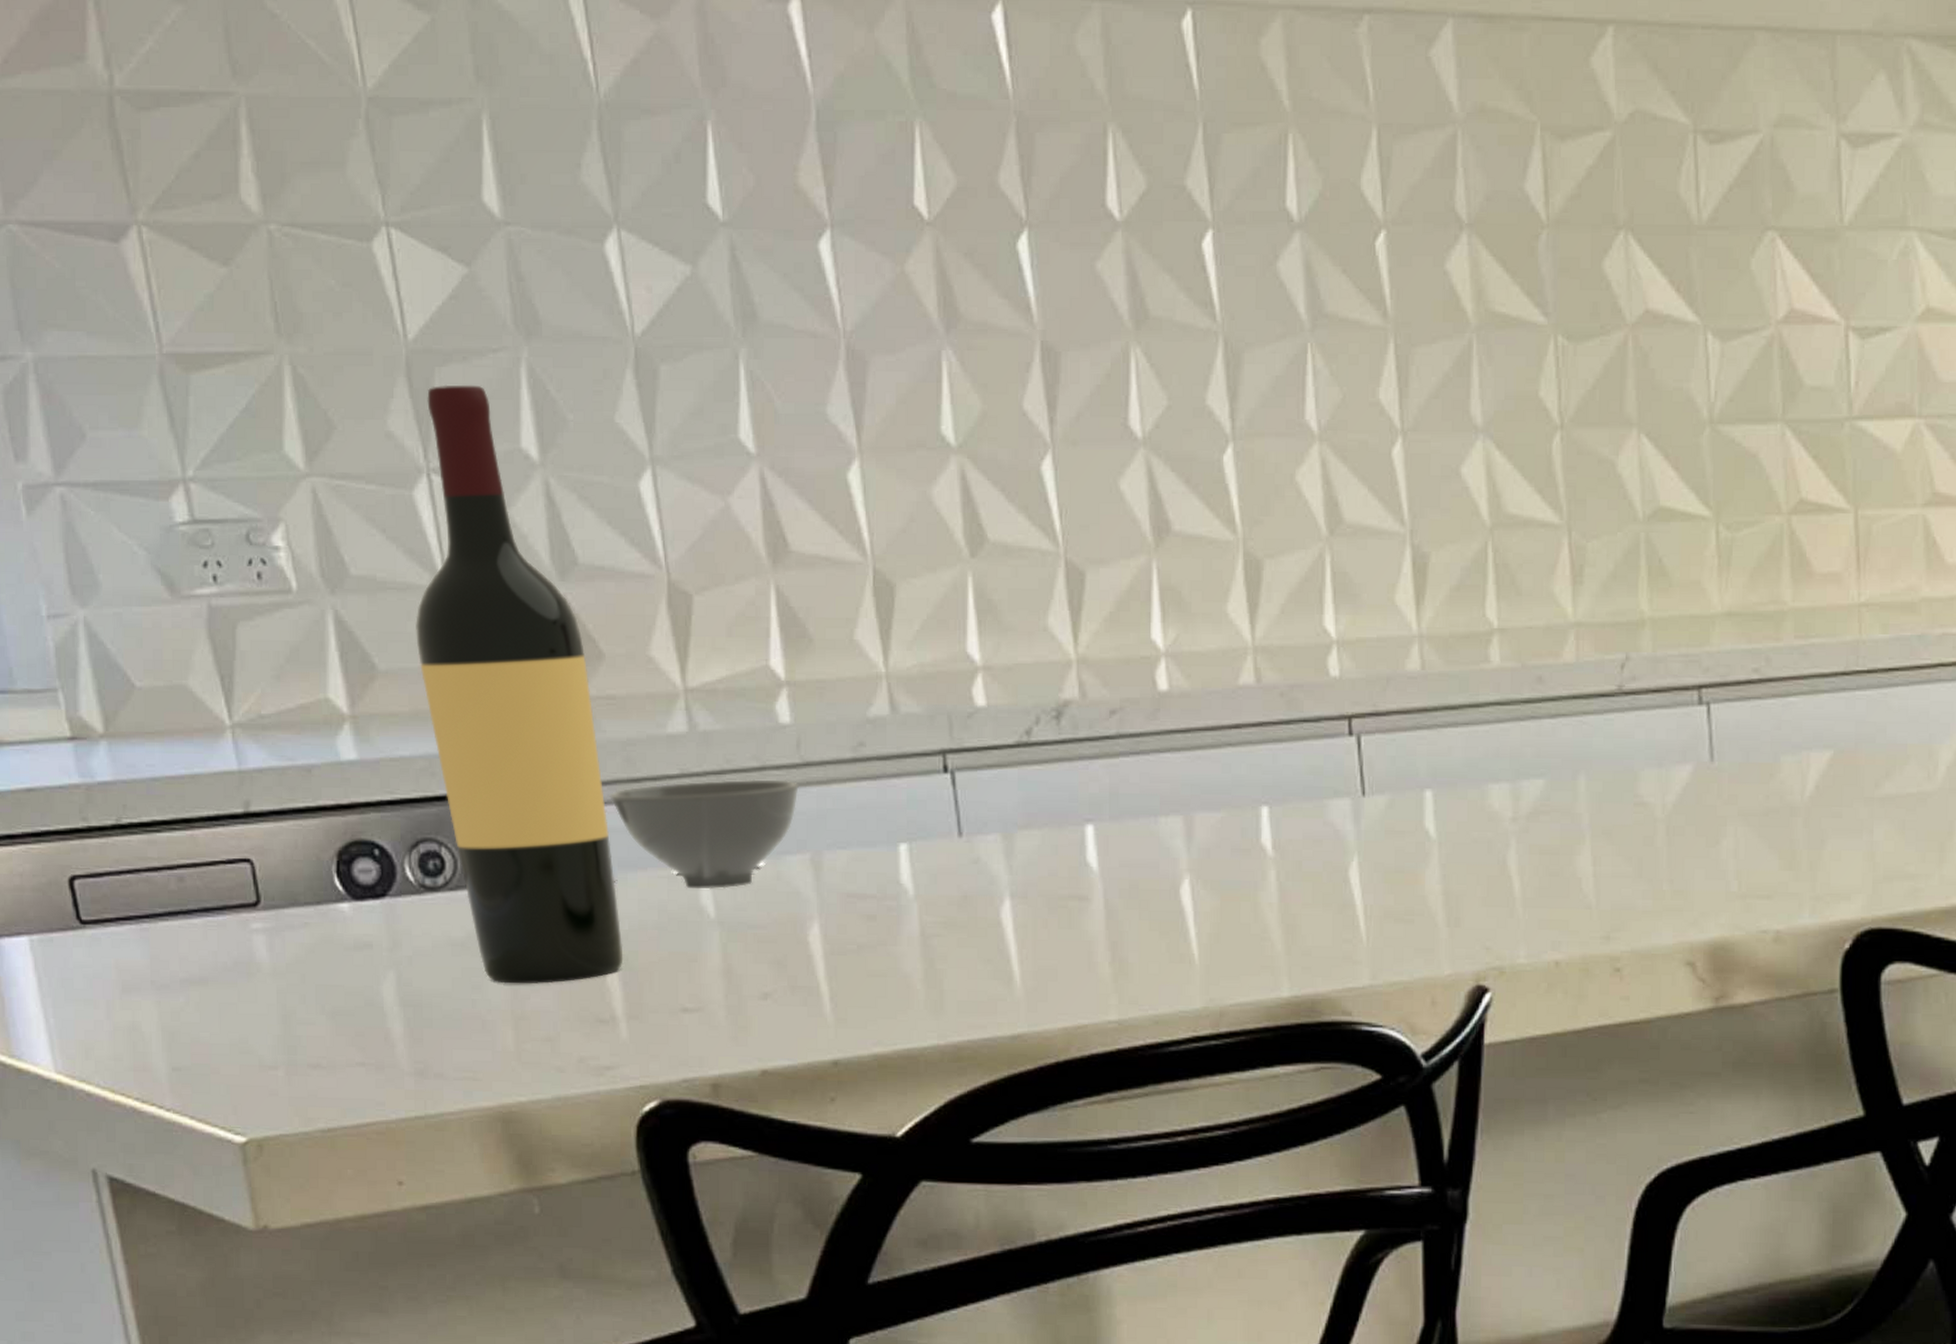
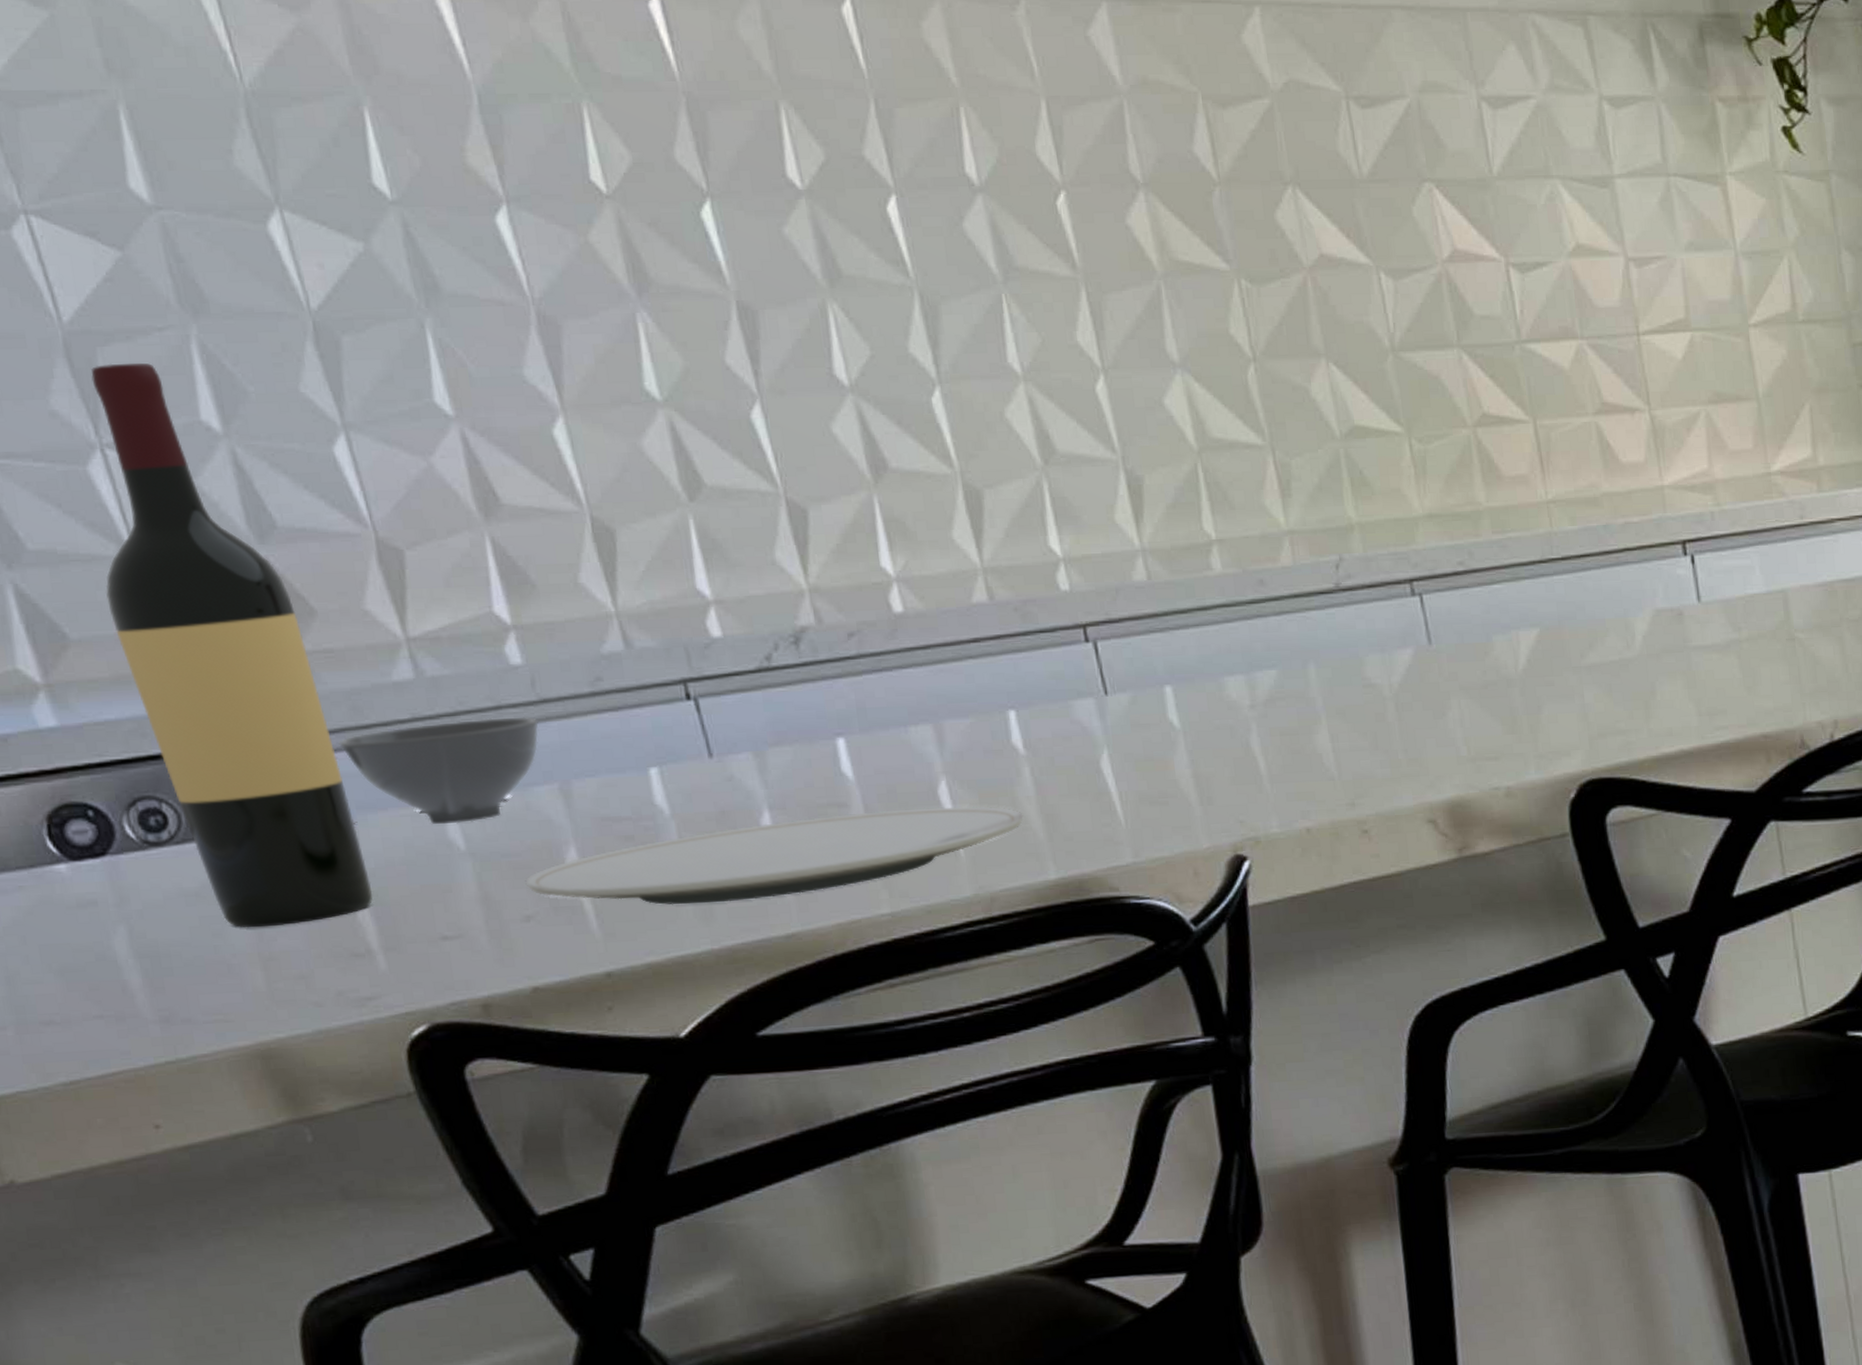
plate: none [767,907,1263,994] -> present [525,806,1023,905]

